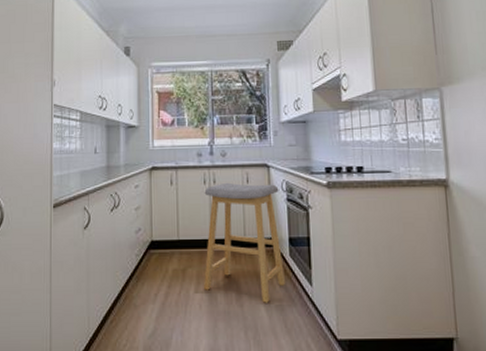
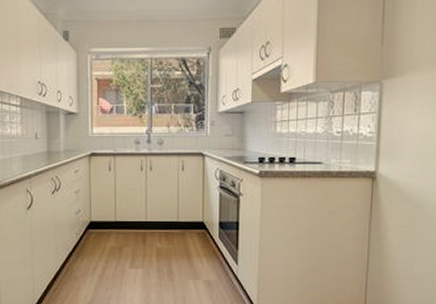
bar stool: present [203,182,286,303] -> none [137,169,214,278]

